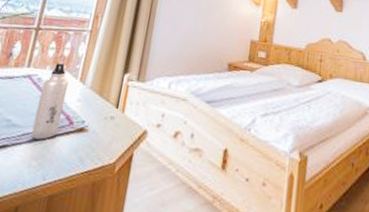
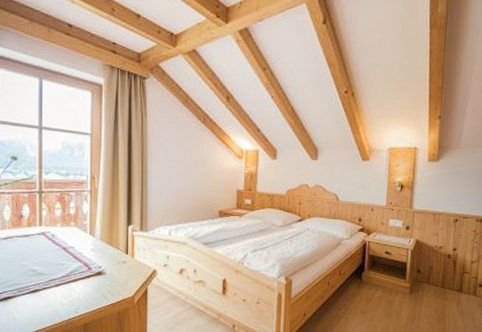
water bottle: present [30,62,69,140] -> none [57,219,80,283]

